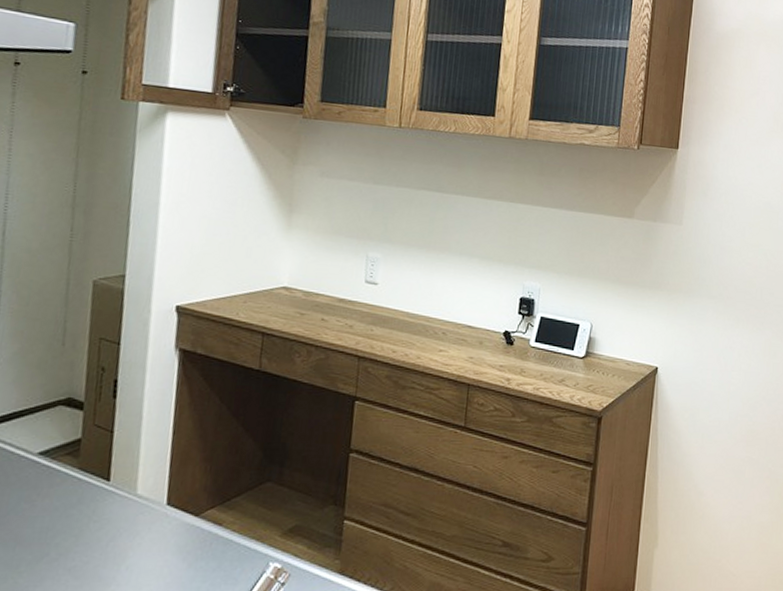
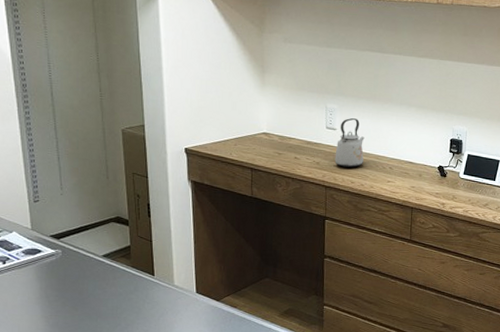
kettle: none [373,270,413,333] -> present [334,118,365,168]

